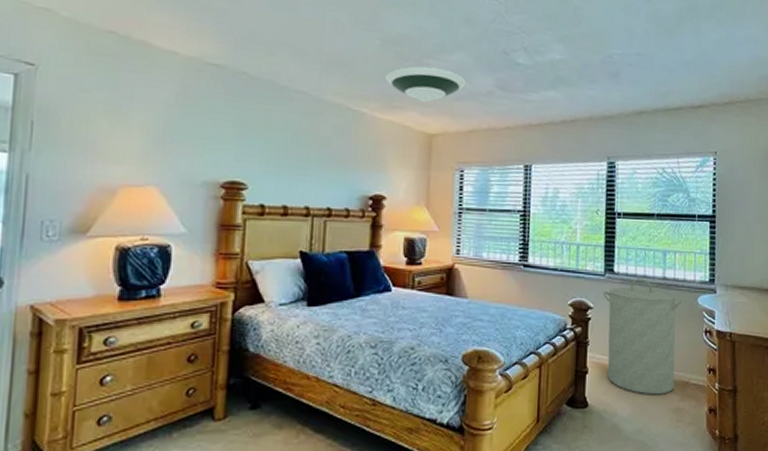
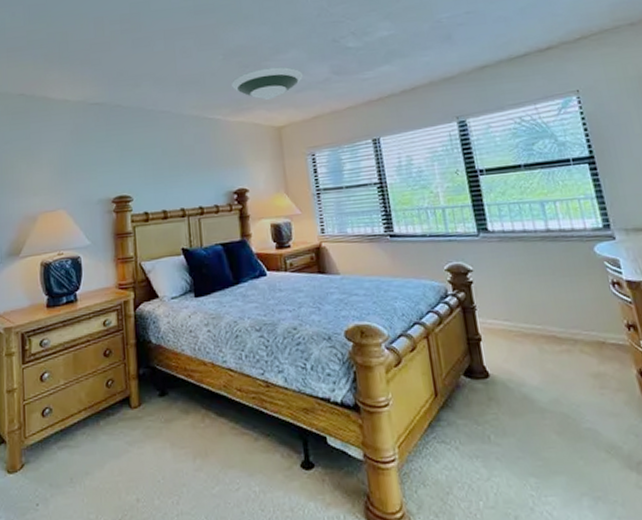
laundry hamper: present [603,278,685,395] -> none [480,233,589,360]

